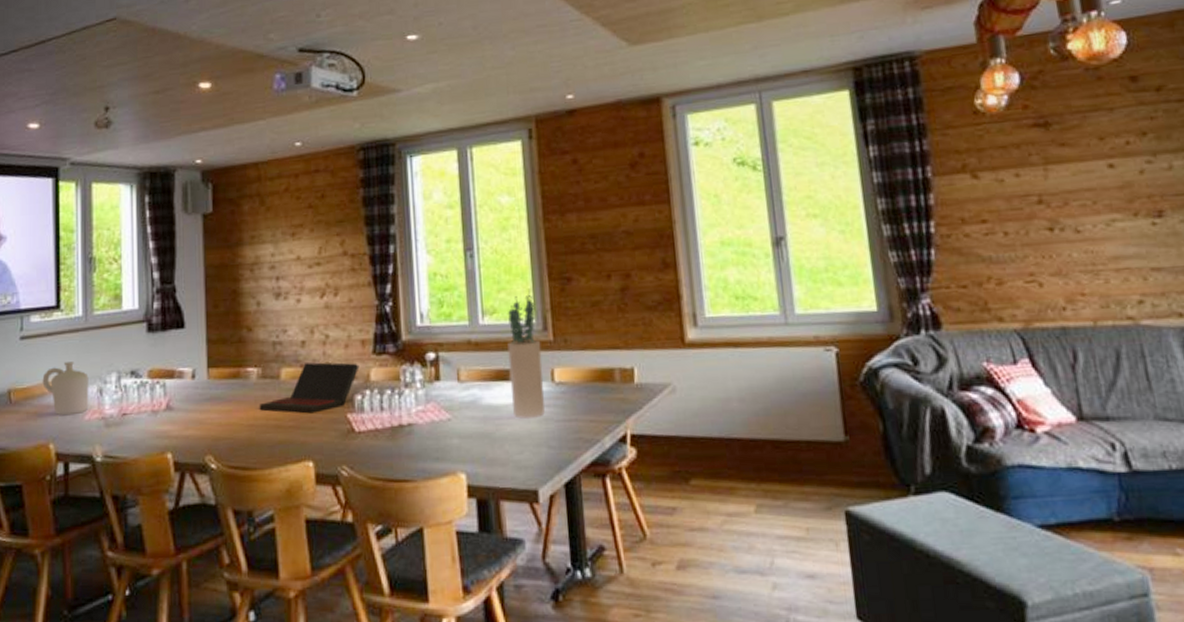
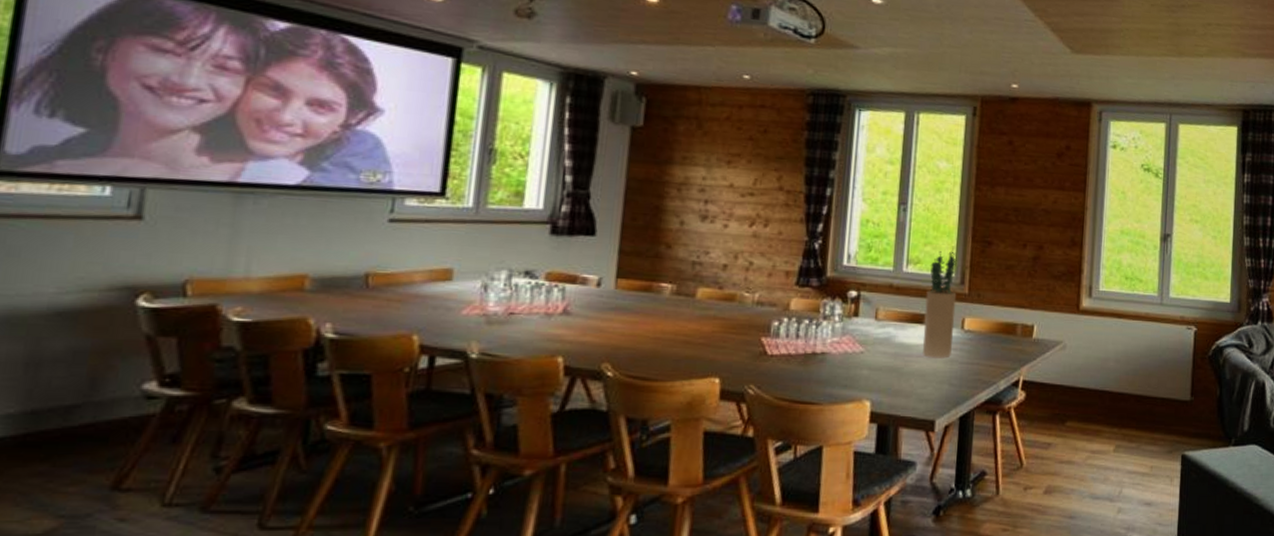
water jug: present [42,362,89,416] -> none [412,252,472,309]
laptop: present [259,362,360,414] -> none [668,286,781,334]

